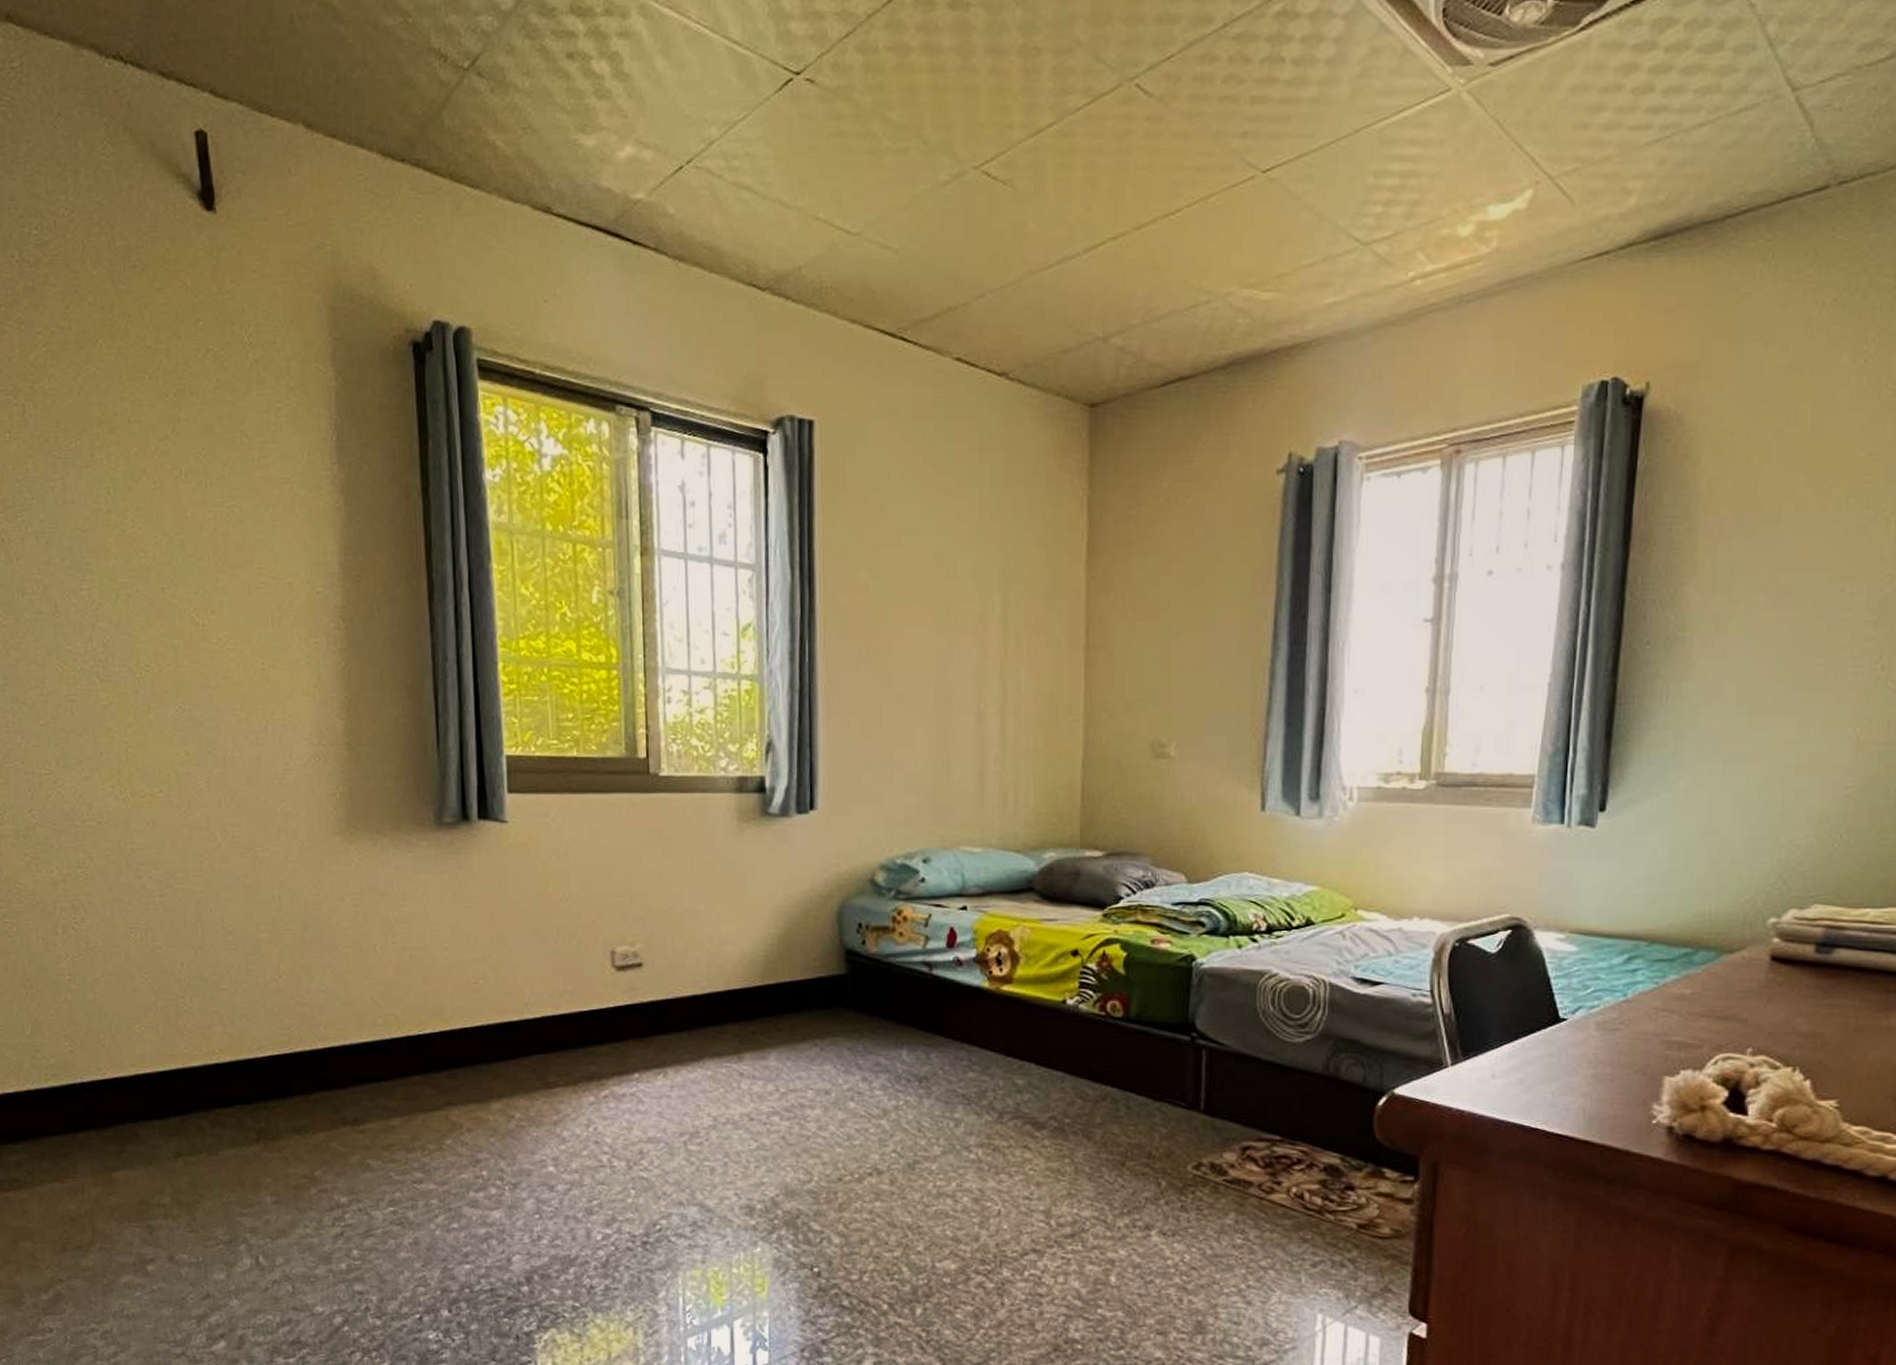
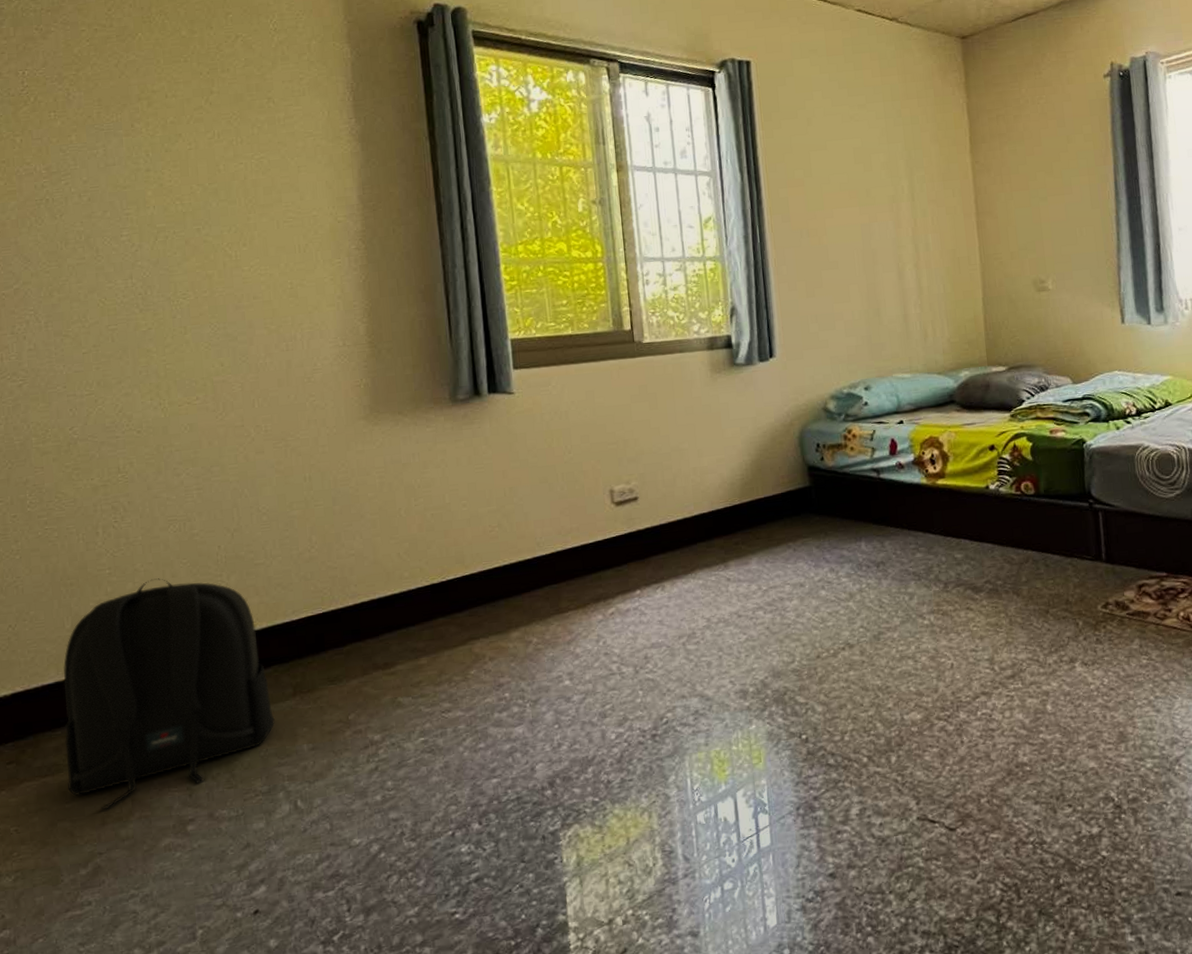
backpack: none [24,992,238,1236] -> present [63,578,275,811]

